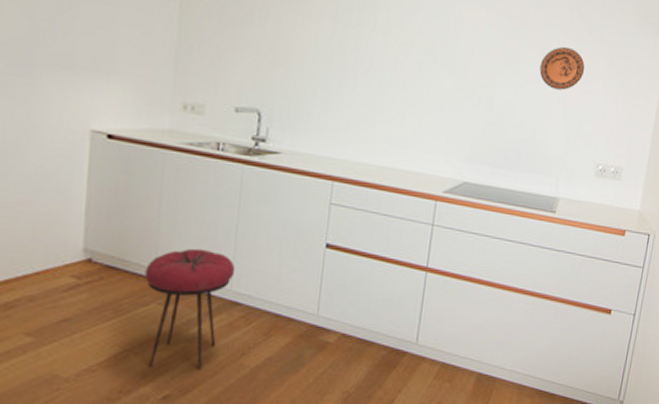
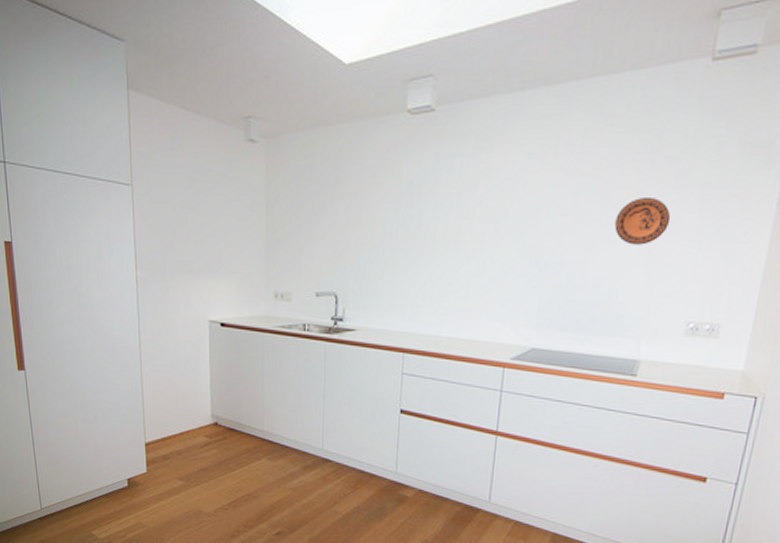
stool: present [145,248,236,370] -> none [256,414,325,514]

